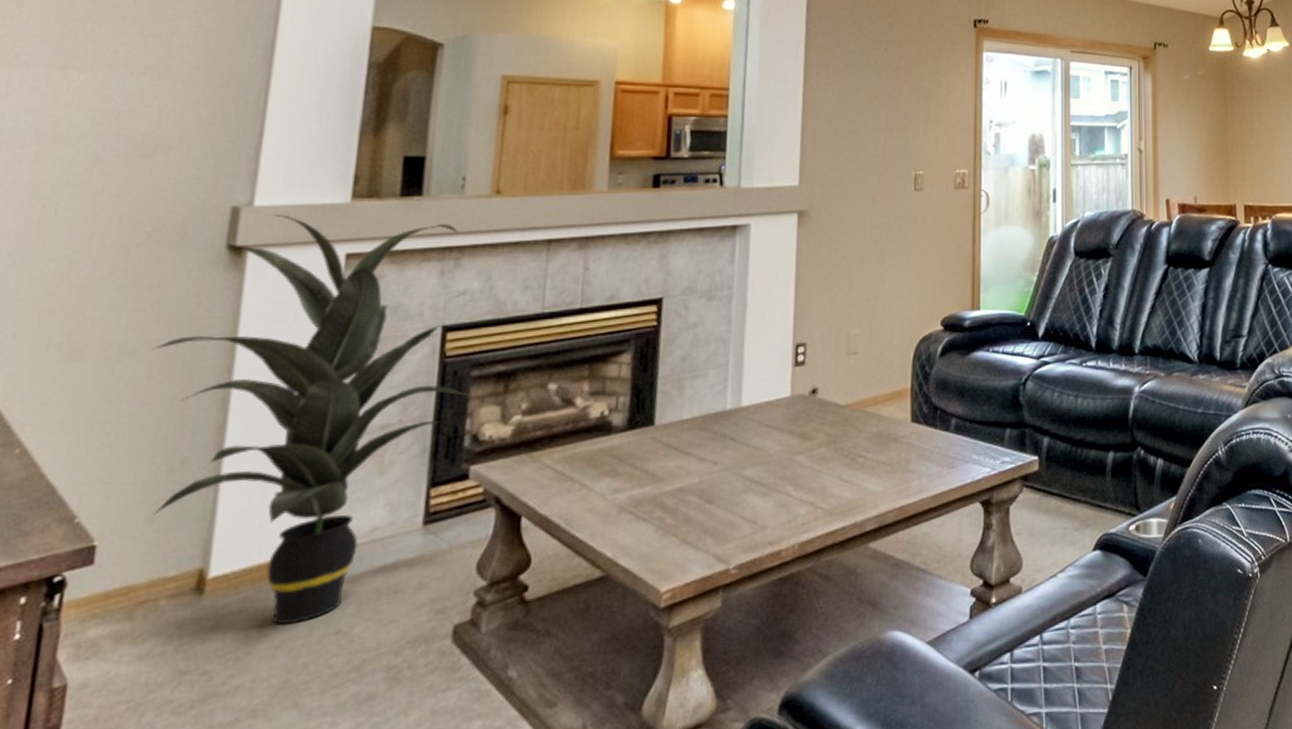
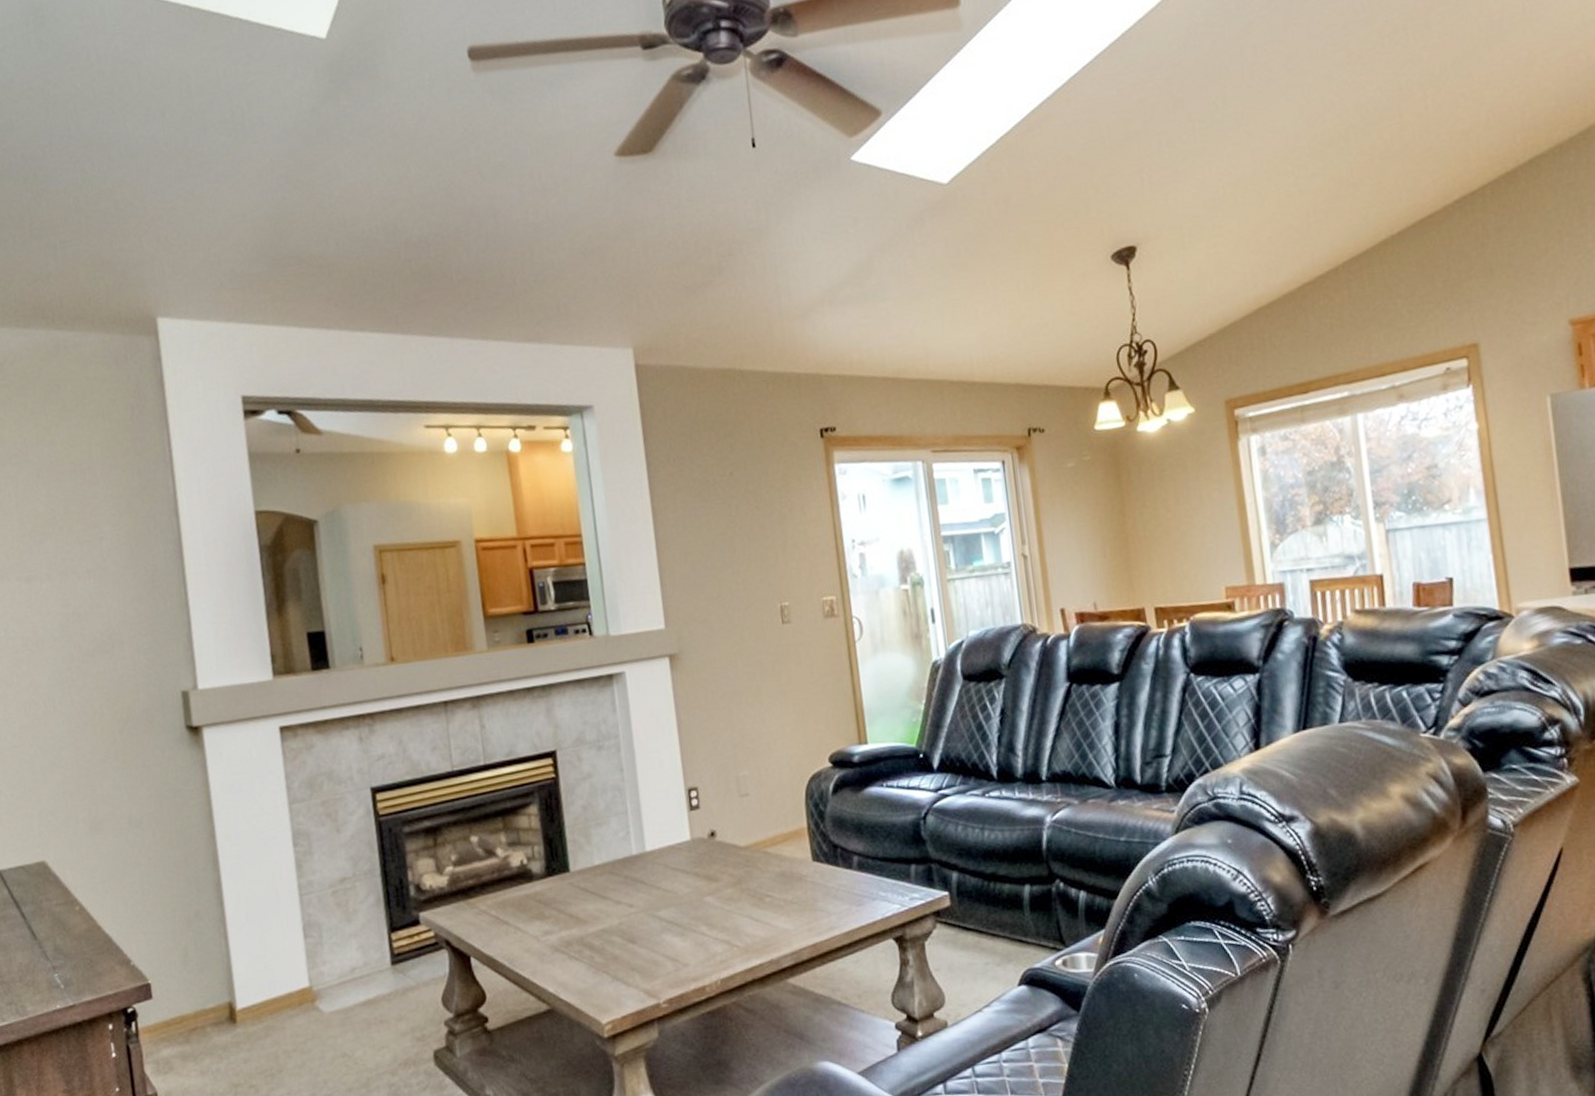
indoor plant: present [152,214,472,625] -> none [151,693,408,1049]

